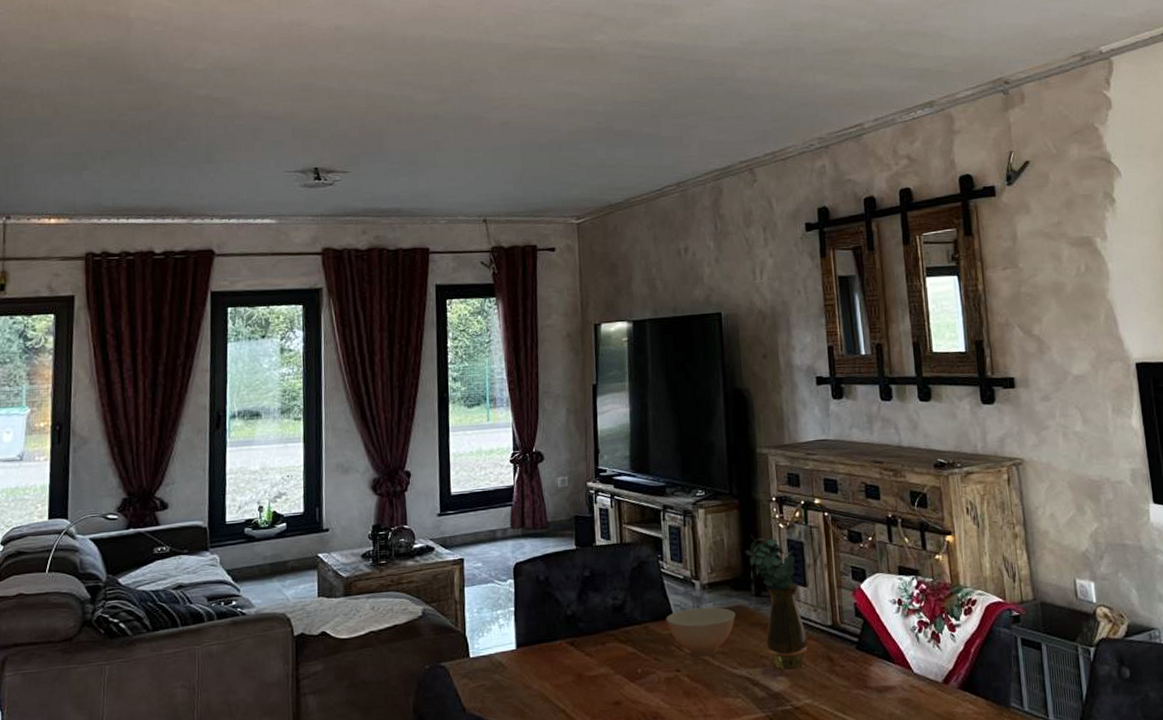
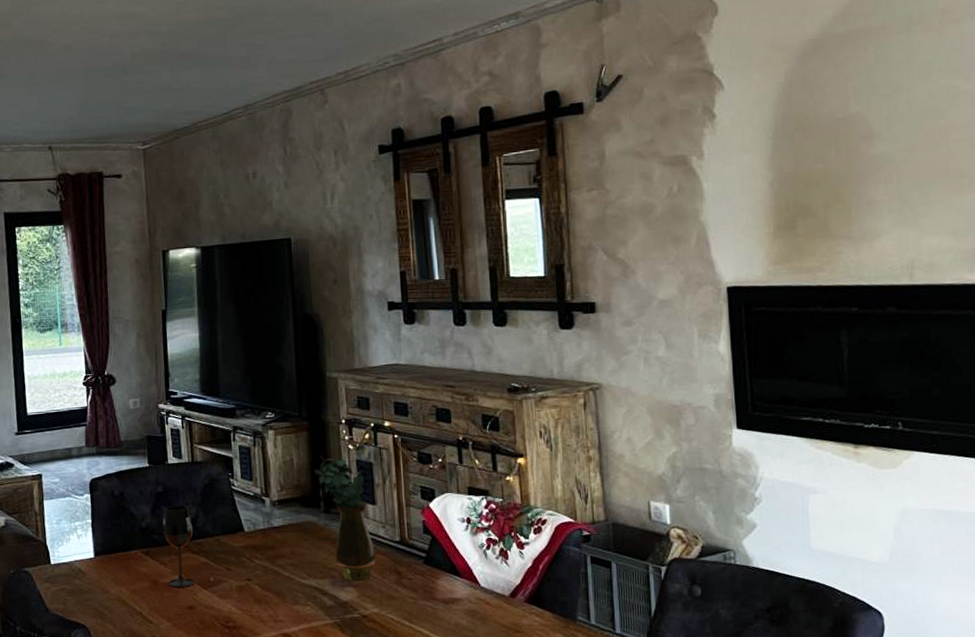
wine glass: none [589,590,622,681] -> present [163,505,195,588]
bowl: present [666,607,736,658] -> none [237,522,305,568]

